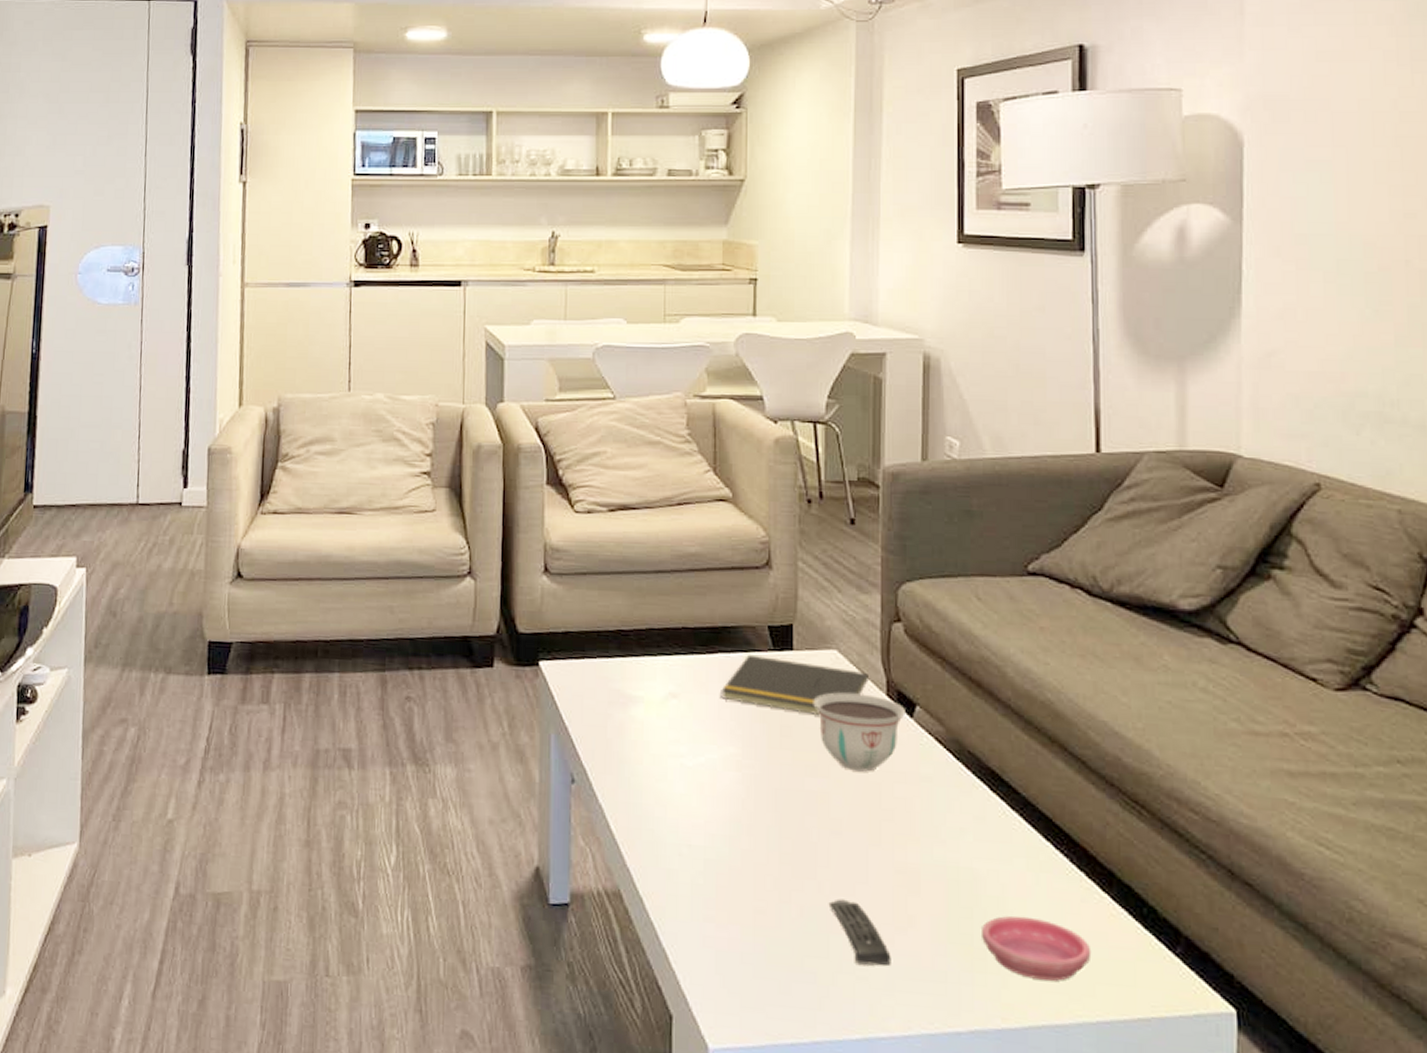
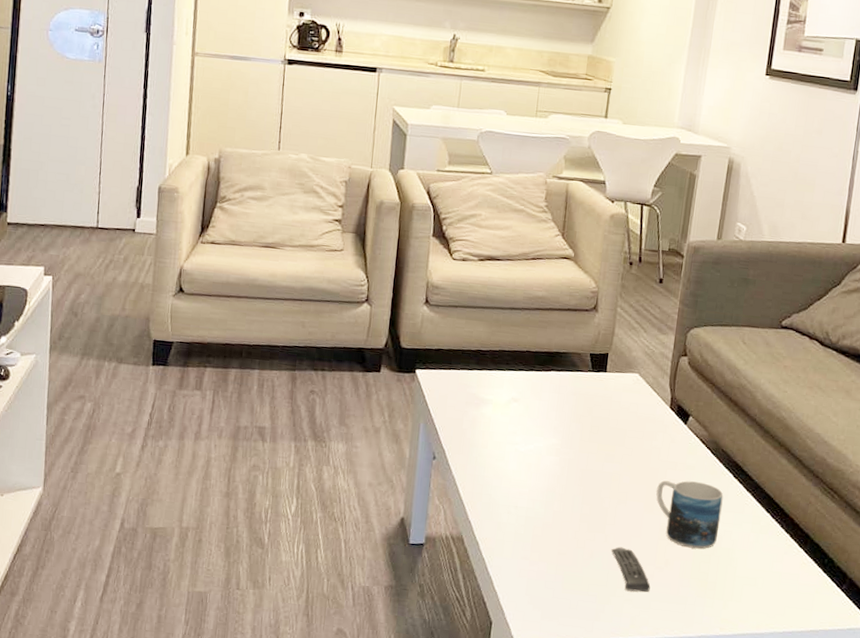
notepad: present [721,654,868,715] -> none [550,373,659,419]
bowl: present [813,692,905,772] -> none [616,404,682,461]
mug: none [883,798,980,899] -> present [656,480,724,549]
saucer: present [982,915,1092,981] -> none [714,561,787,605]

